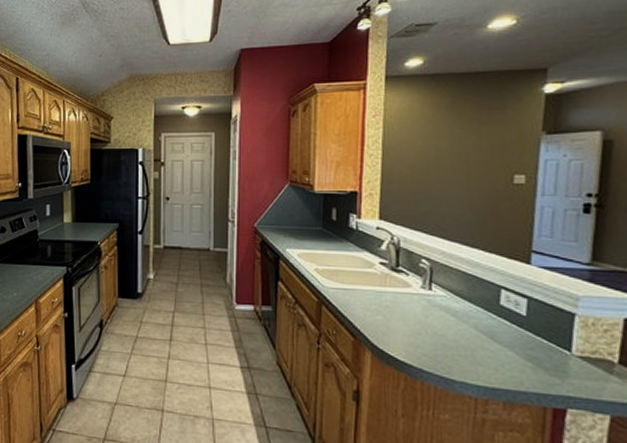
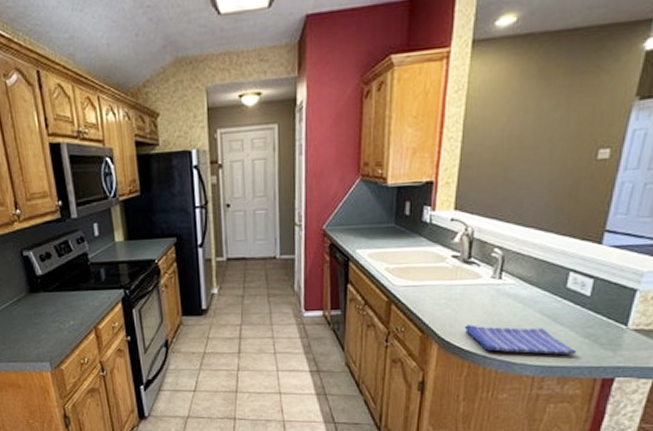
dish towel: none [397,334,521,377] -> present [464,325,577,355]

